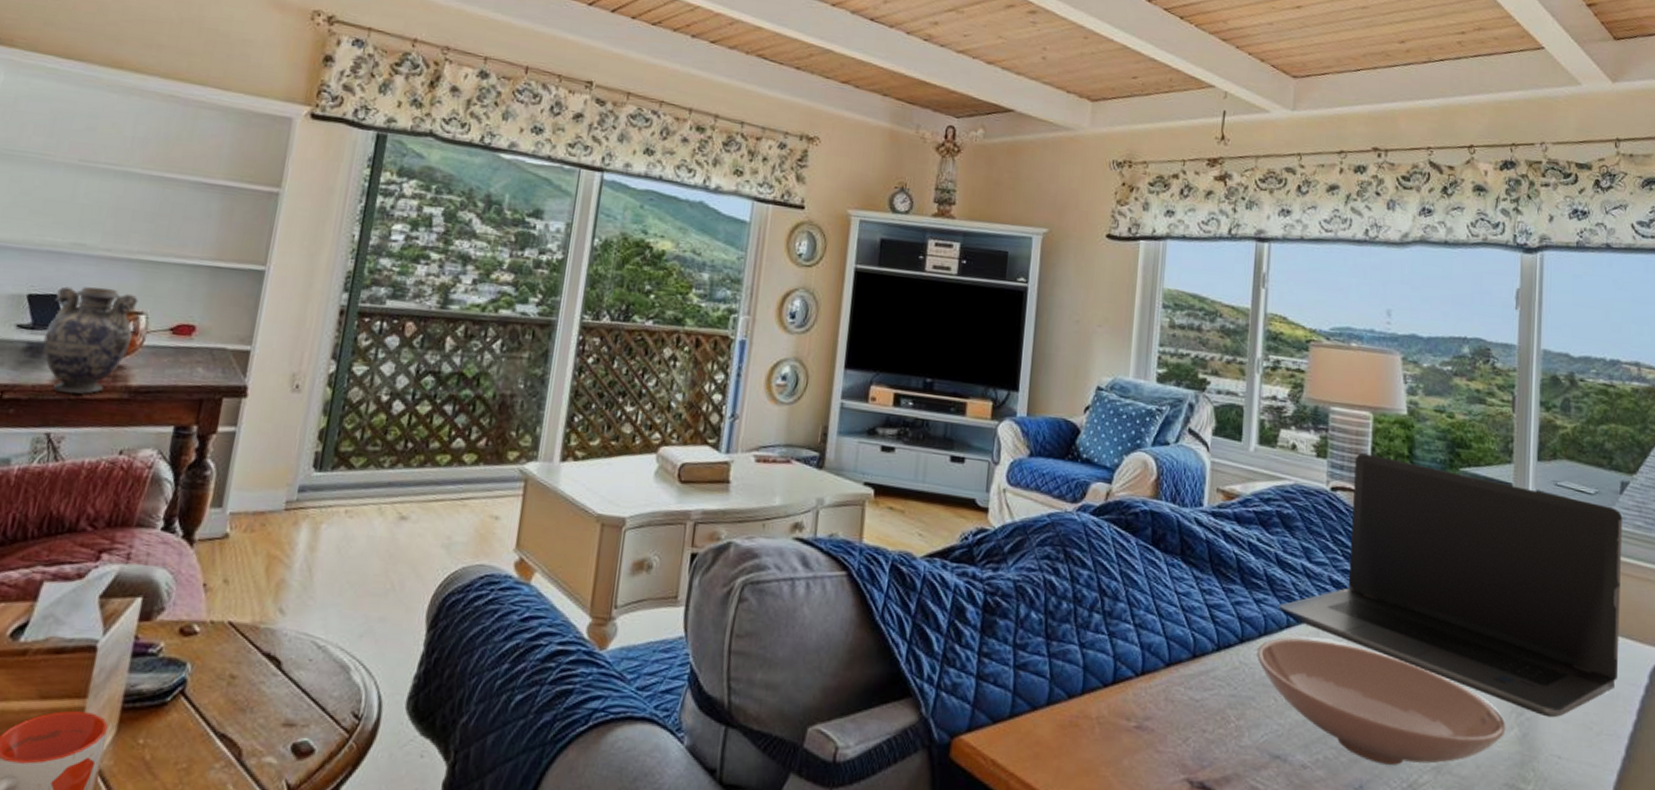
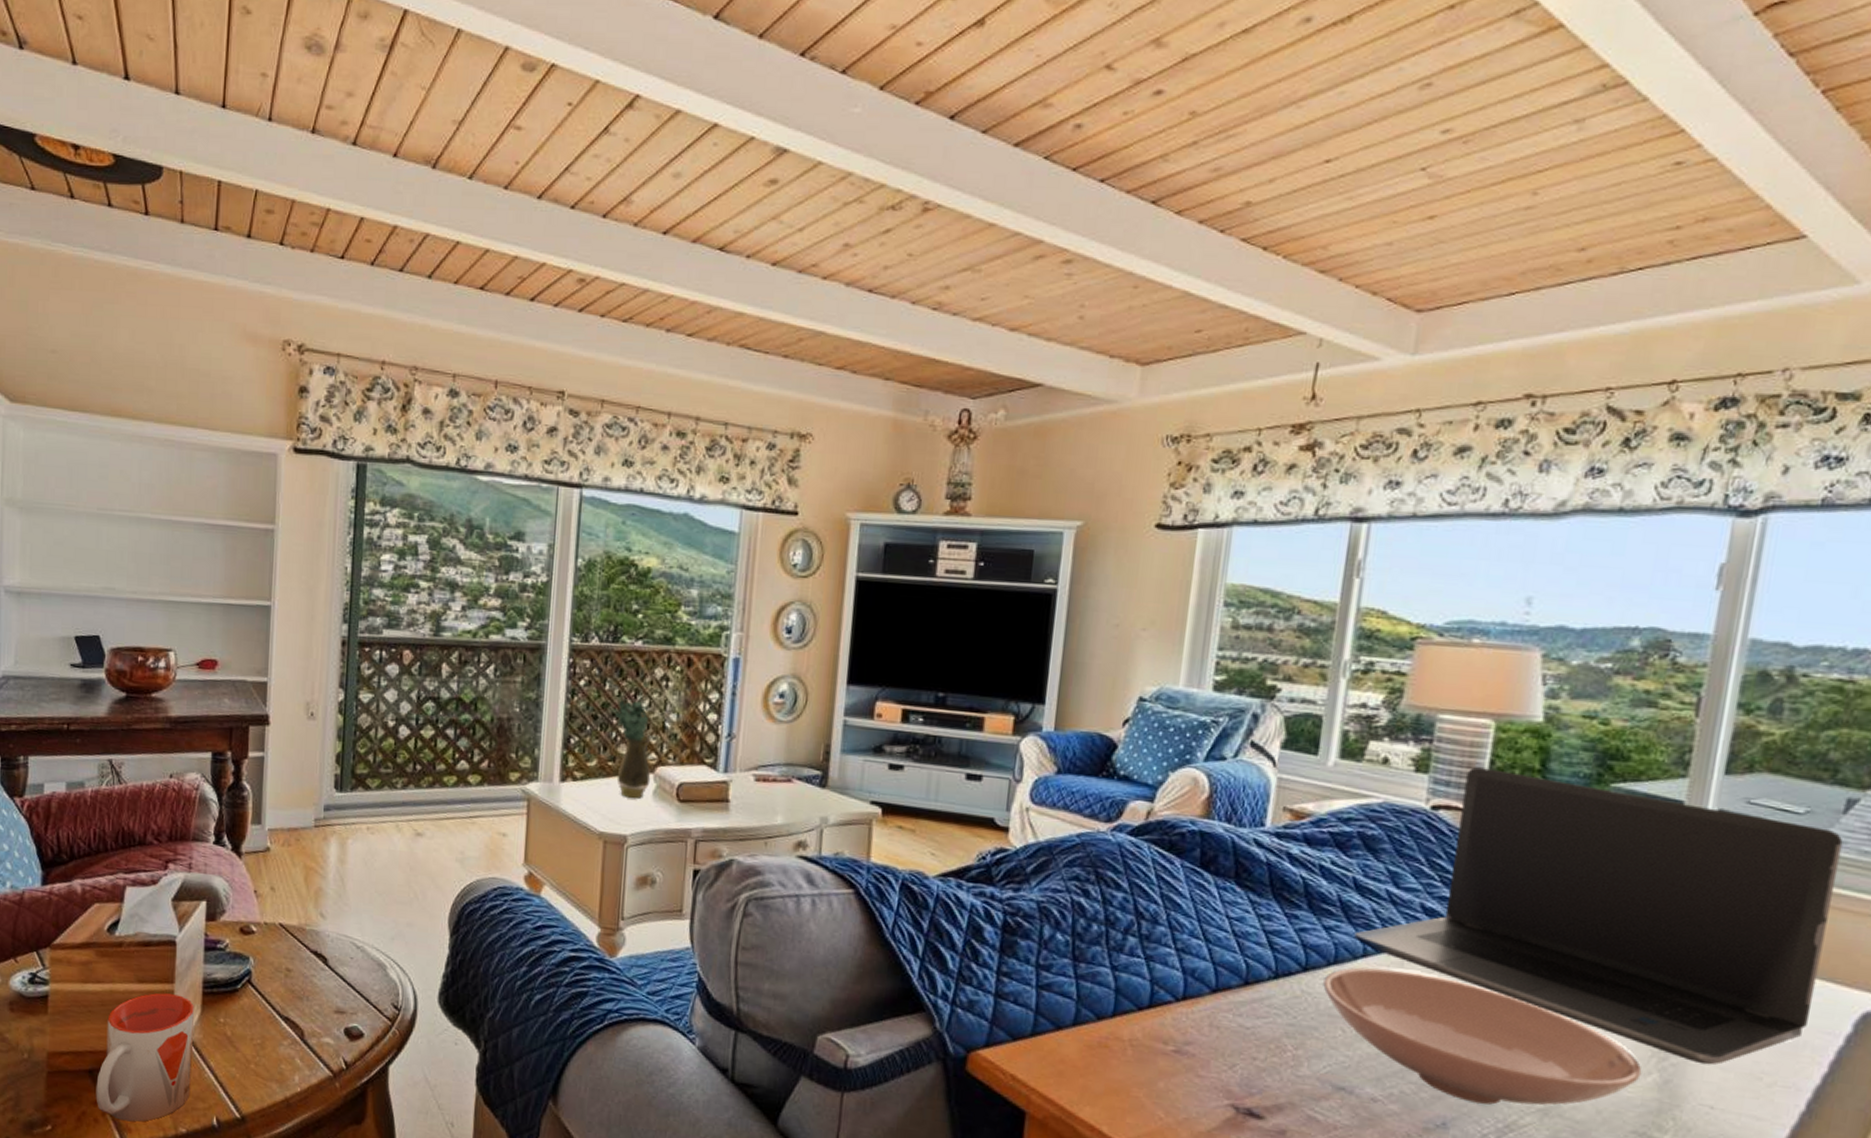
decorative vase: present [43,286,139,395] -> none [94,627,166,725]
vase: none [618,374,656,479] -> present [615,695,651,798]

